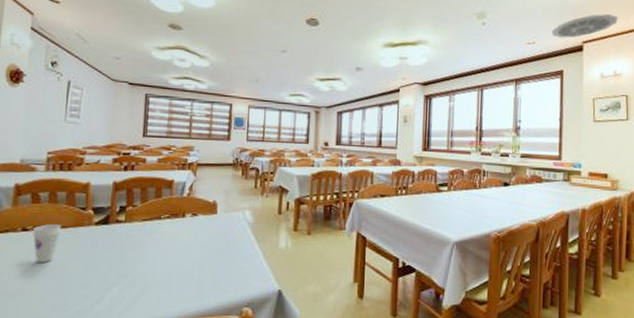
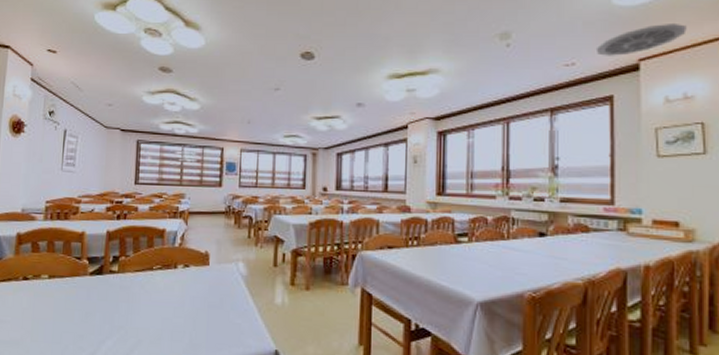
cup: present [33,224,61,263] -> none [33,273,58,313]

